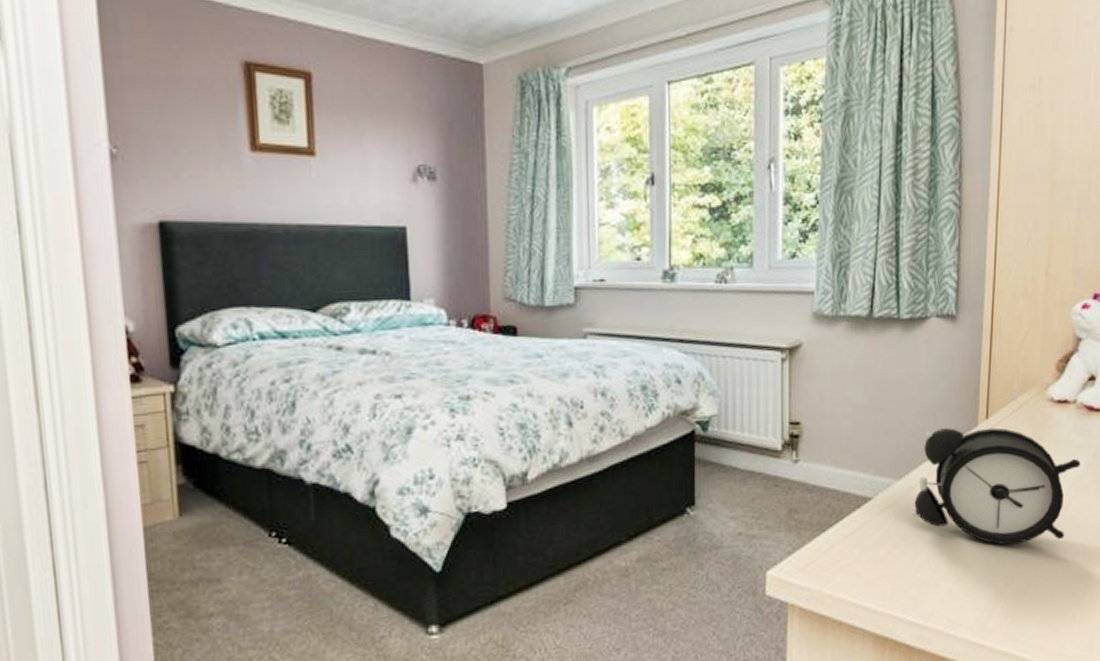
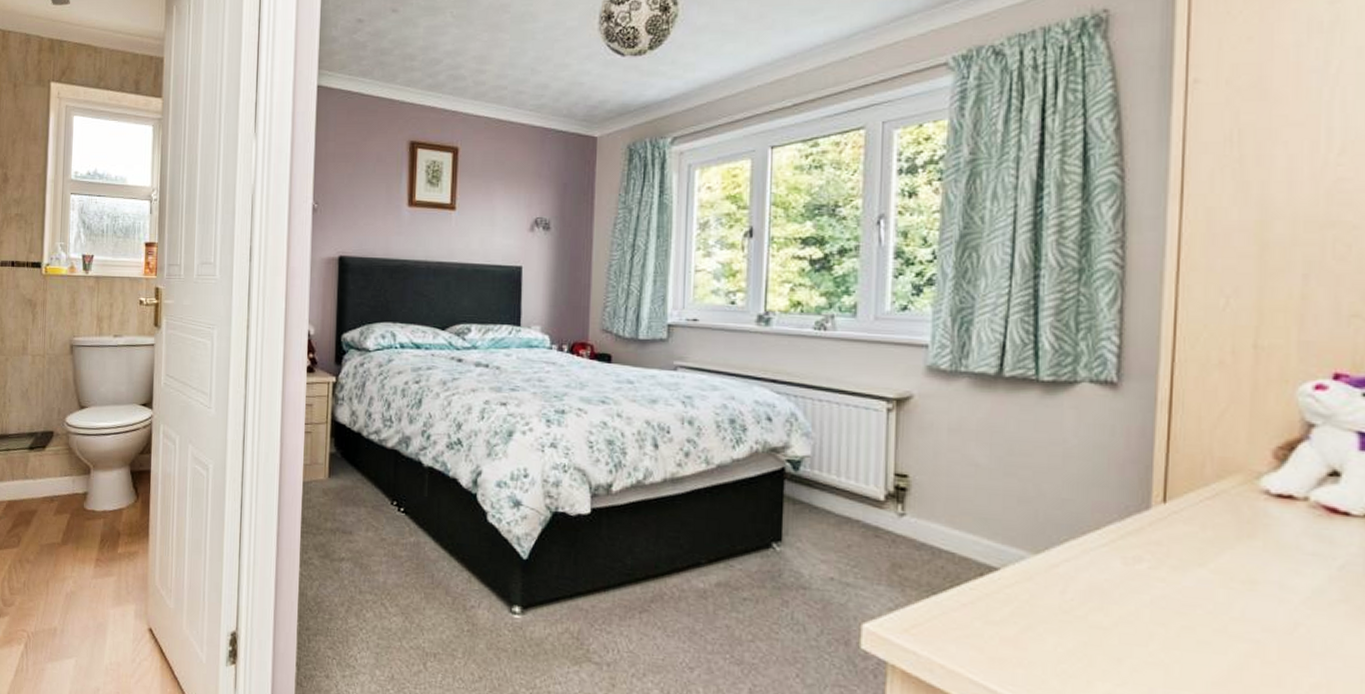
alarm clock: present [911,428,1081,546] -> none [1053,505,1318,665]

